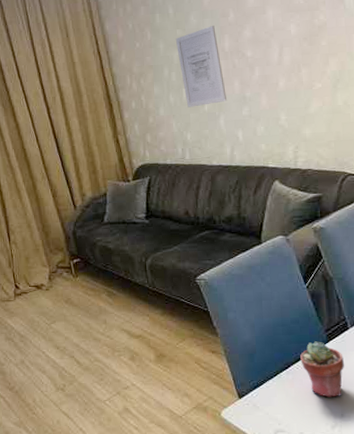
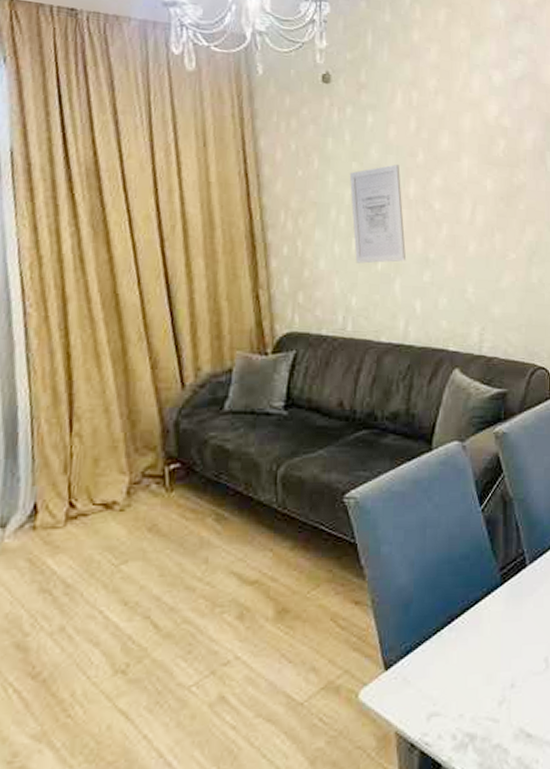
potted succulent: present [300,341,344,397] -> none [467,584,519,662]

